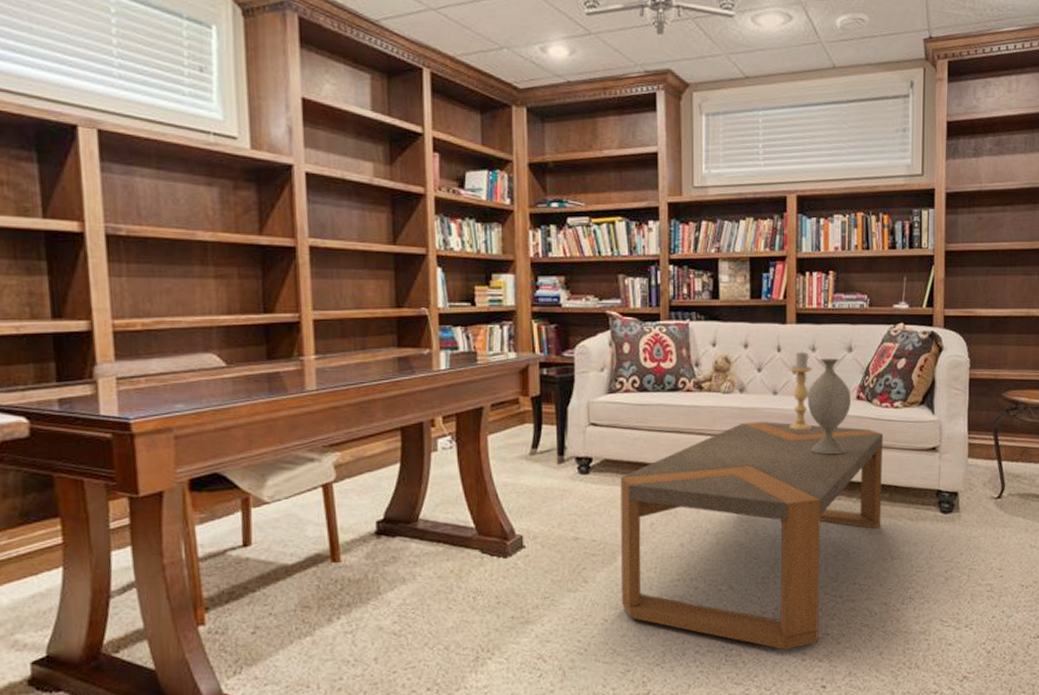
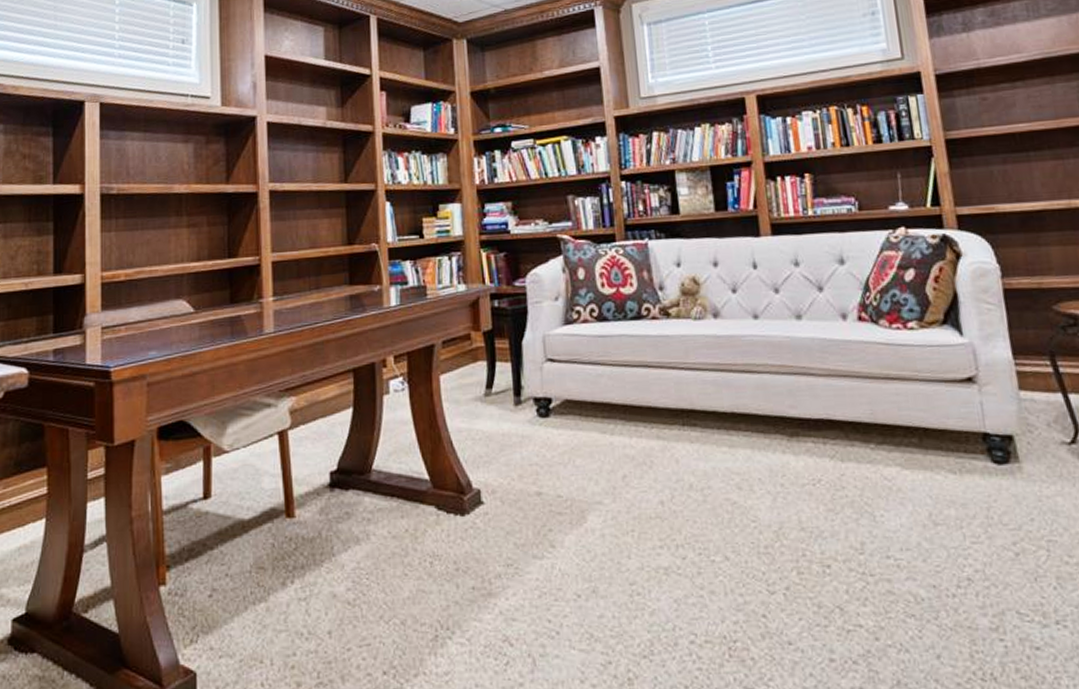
coffee table: present [620,422,884,650] -> none [584,351,913,645]
candle holder: present [790,351,812,431] -> none [772,266,806,361]
decorative vase: present [807,358,851,455] -> none [795,273,853,390]

